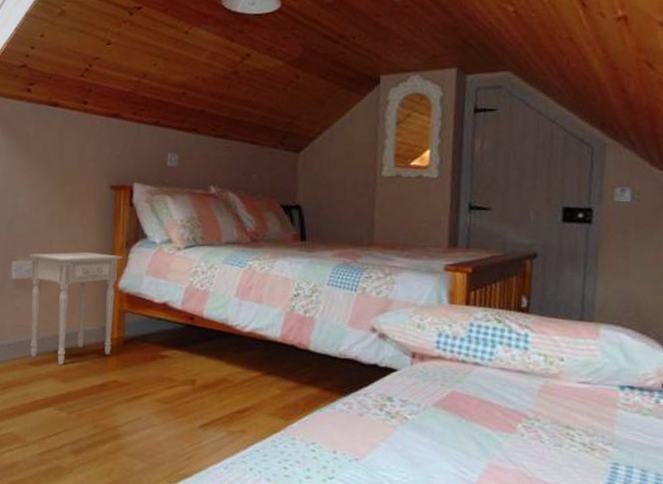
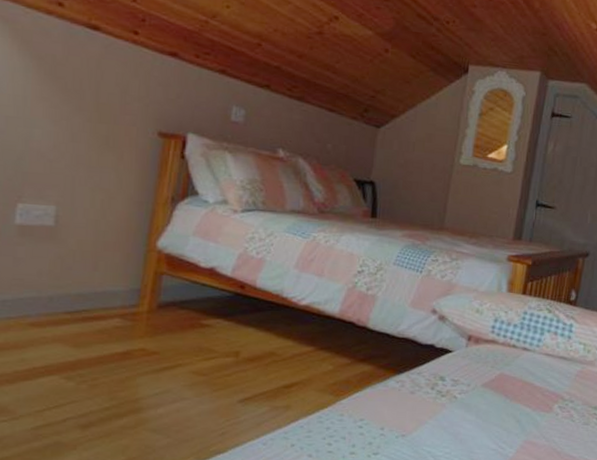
nightstand: present [28,251,122,365] -> none [33,197,165,328]

